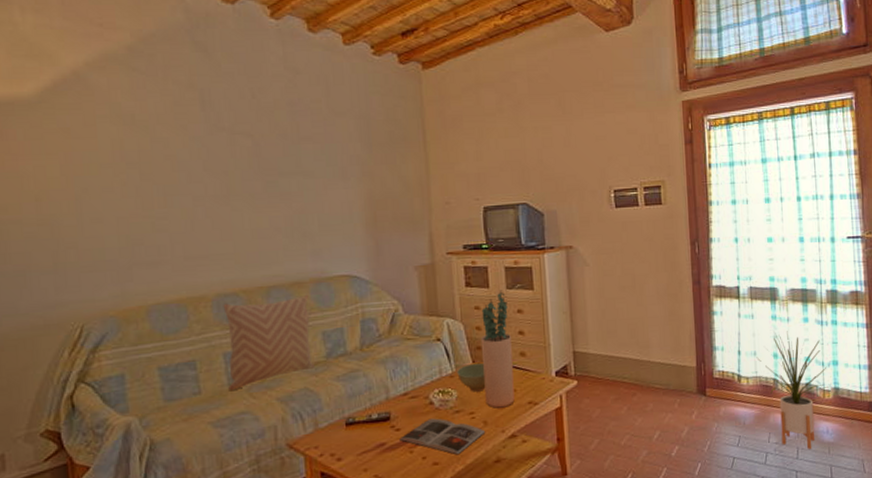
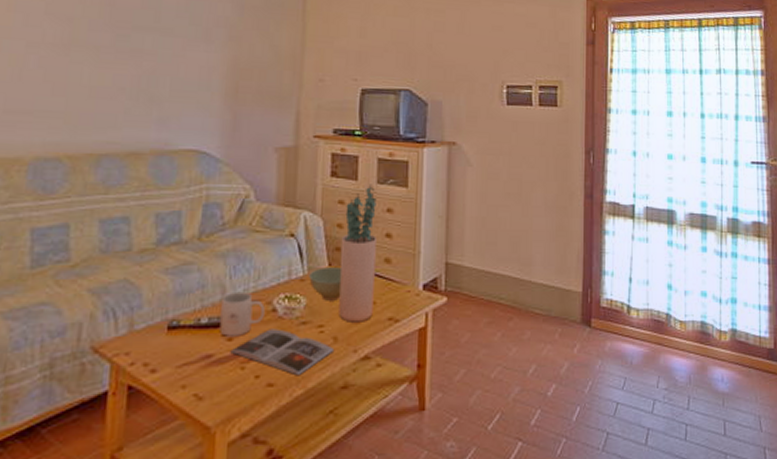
pillow: present [223,295,315,391] -> none [30,169,146,276]
mug: none [386,390,424,428] -> present [219,291,265,336]
house plant: present [756,331,832,450] -> none [649,260,729,400]

